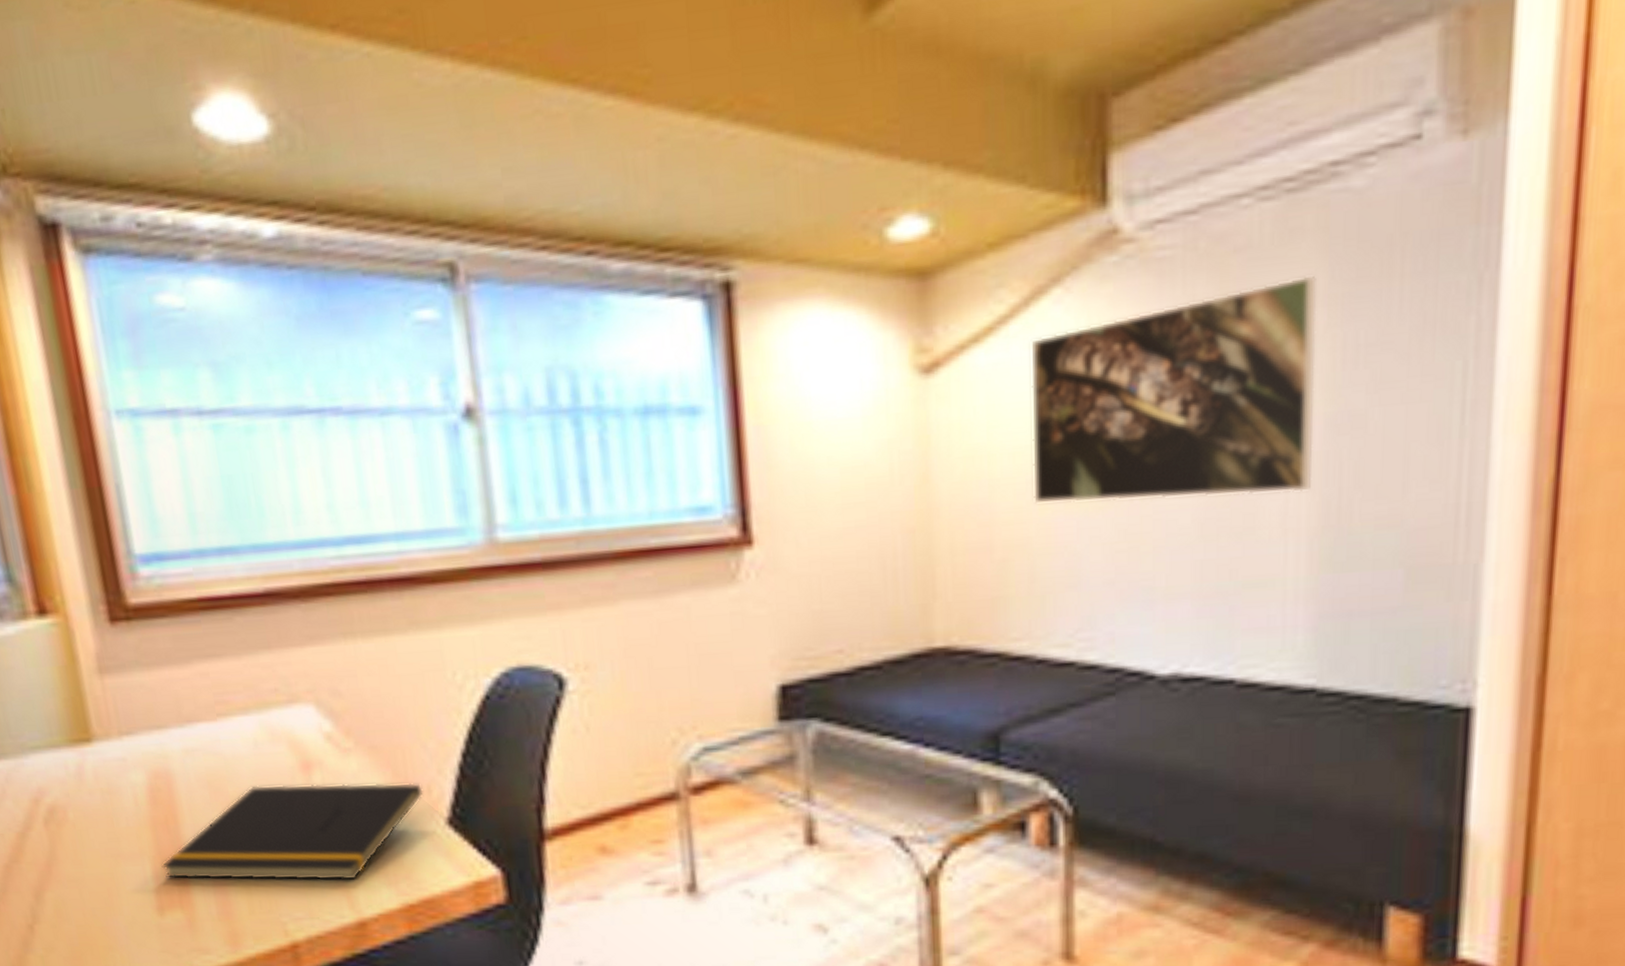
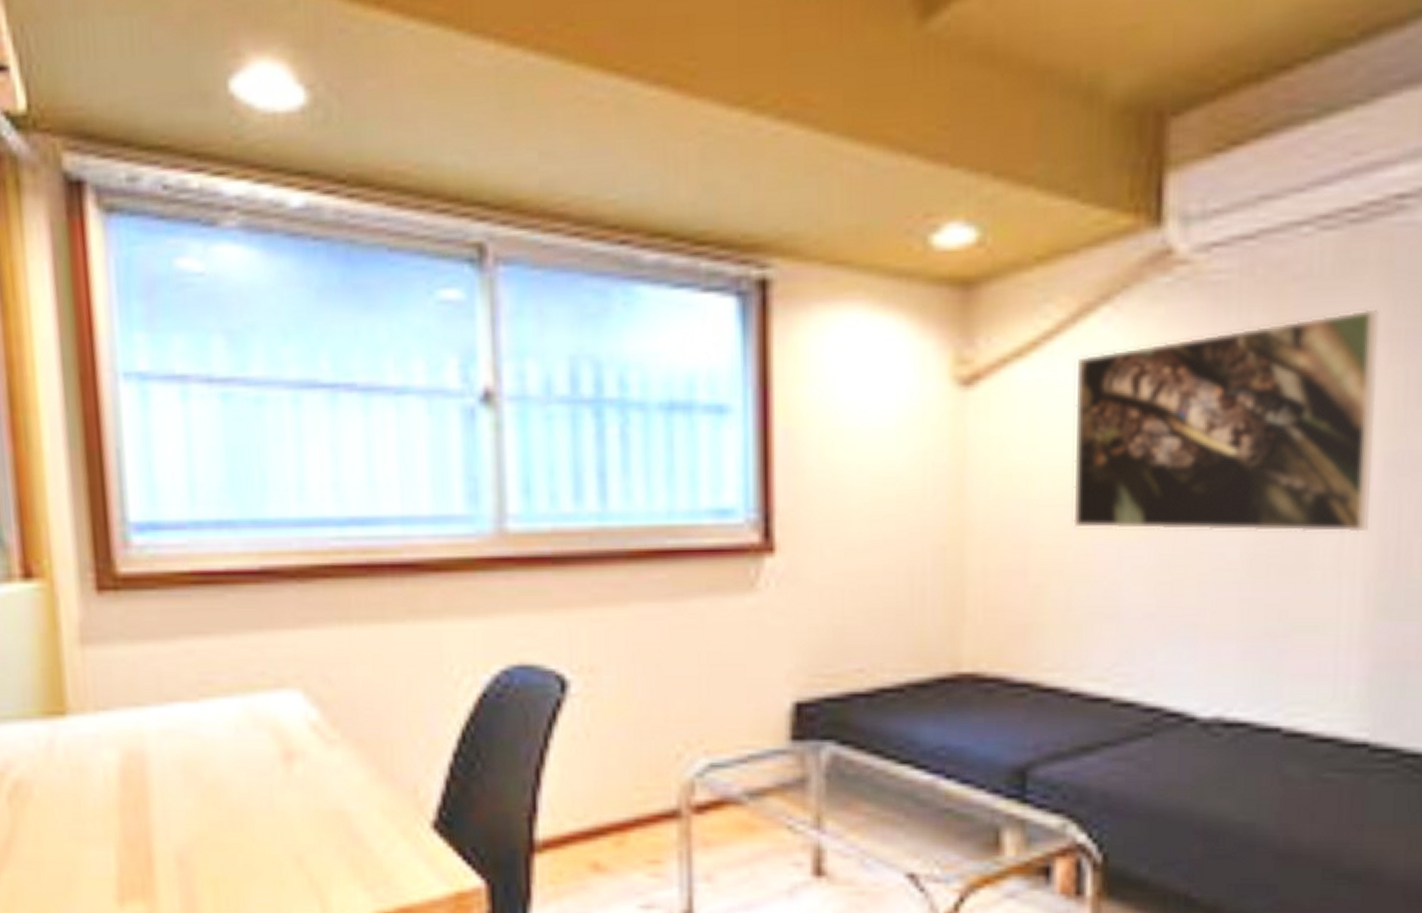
notepad: present [161,782,423,881] -> none [126,773,409,883]

